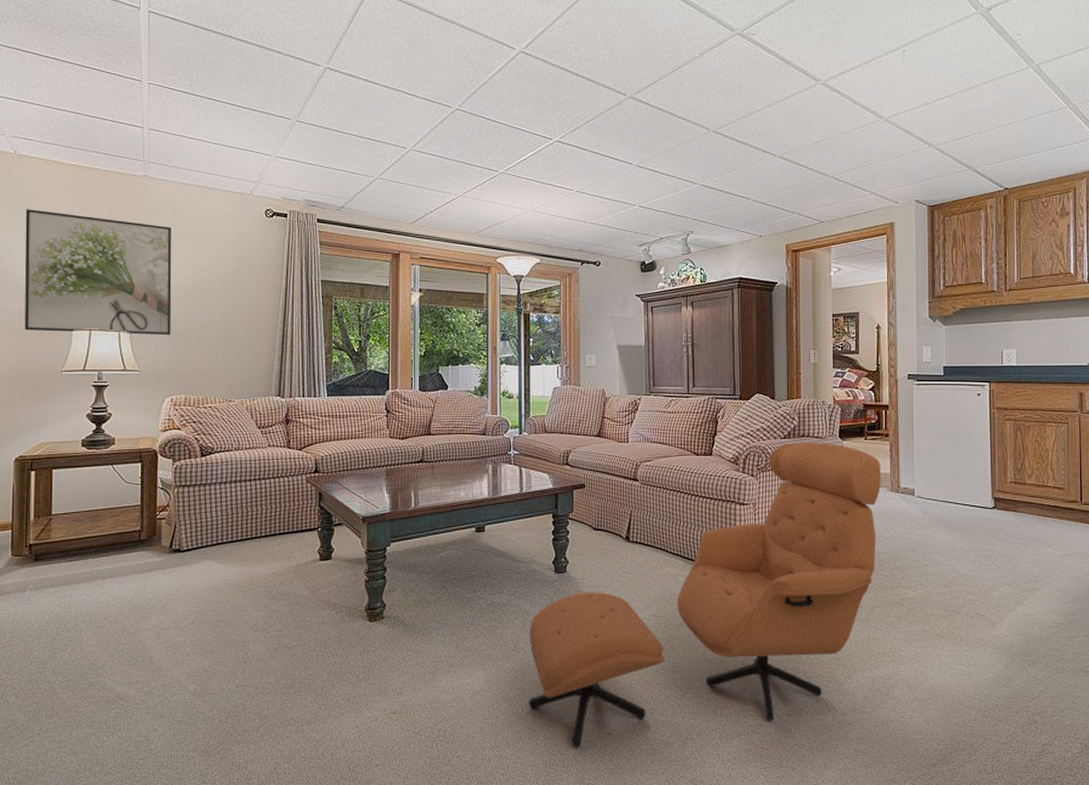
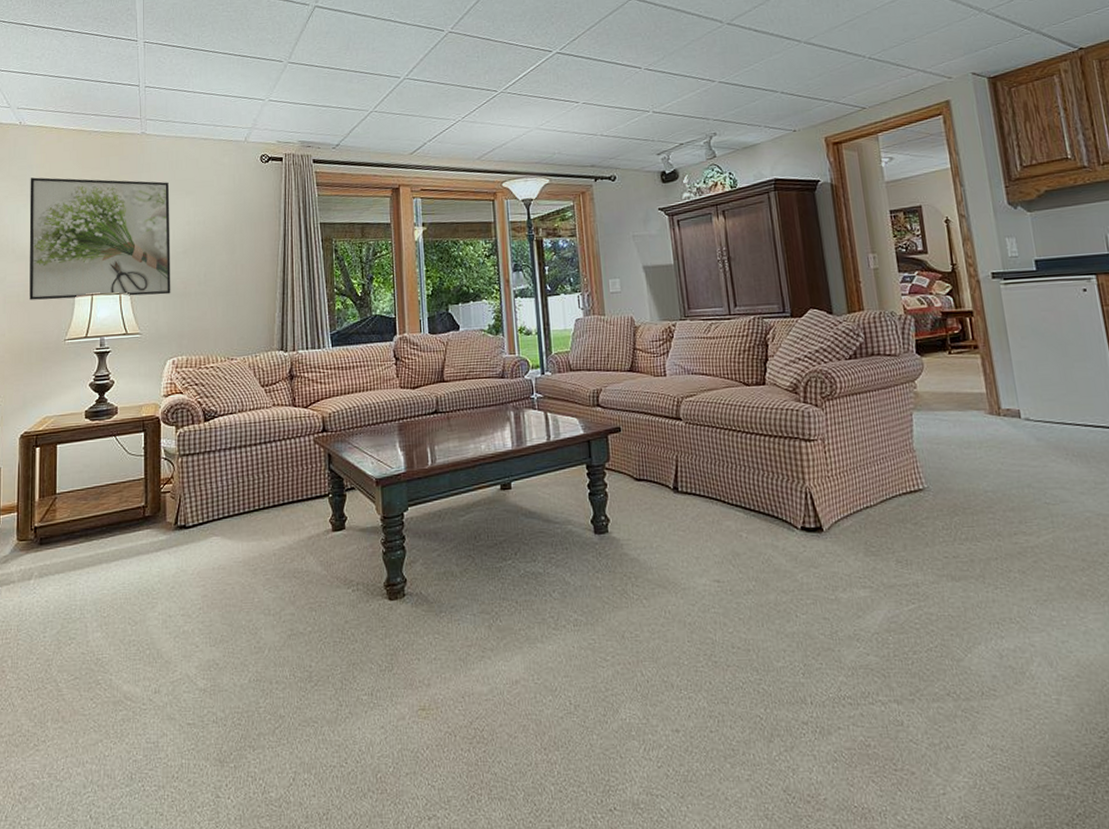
armchair: present [529,443,881,747] -> none [570,360,983,748]

